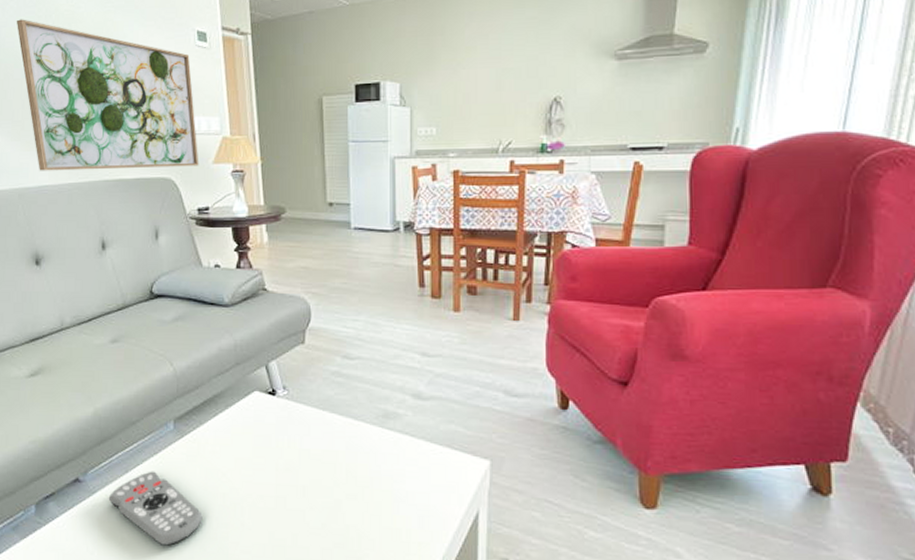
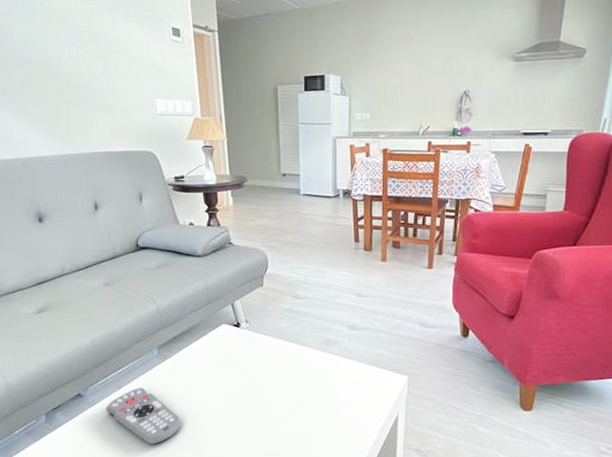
wall art: present [17,19,199,171] -> none [15,12,175,144]

